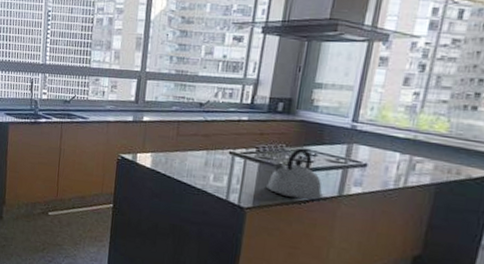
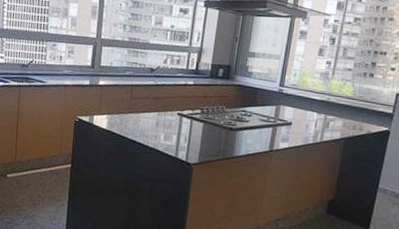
kettle: present [266,148,323,200] -> none [210,109,257,155]

